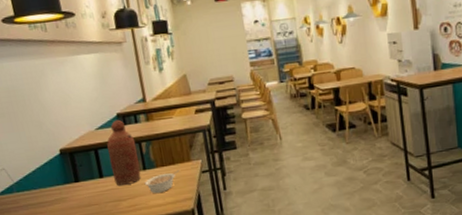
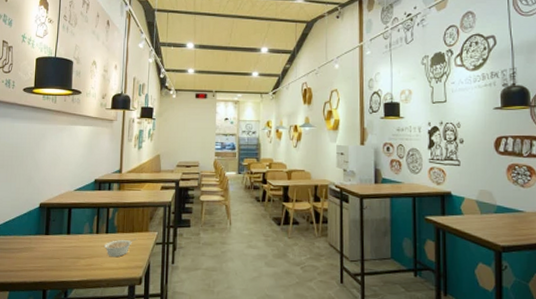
bottle: present [107,119,141,186] -> none [78,184,105,245]

